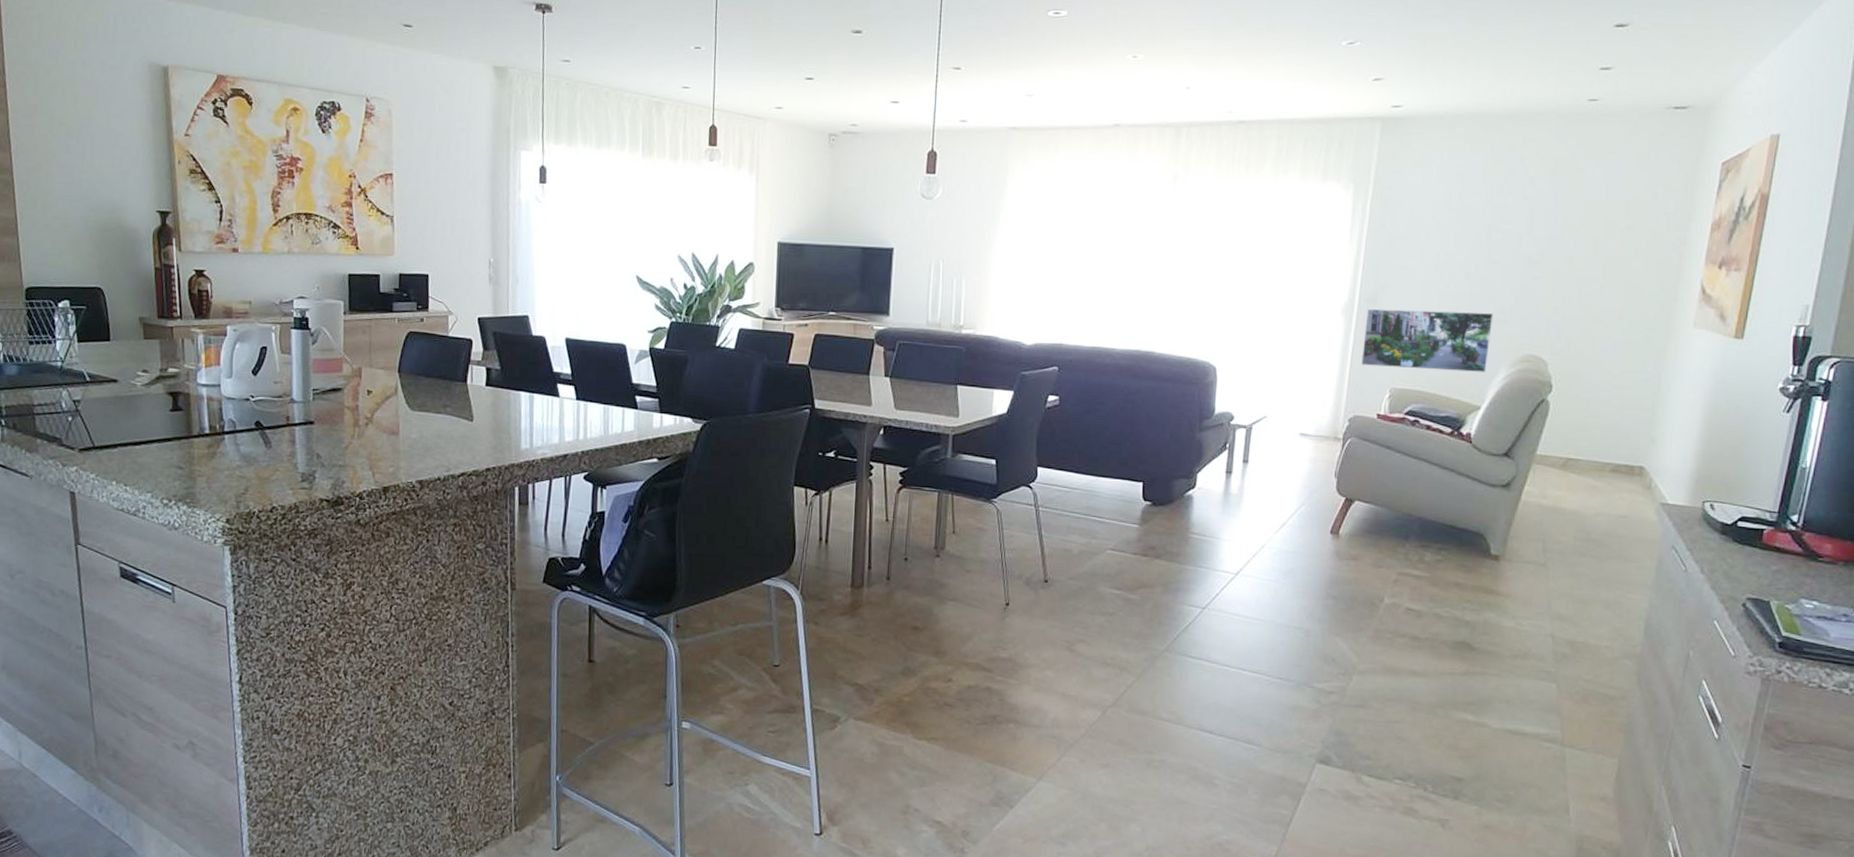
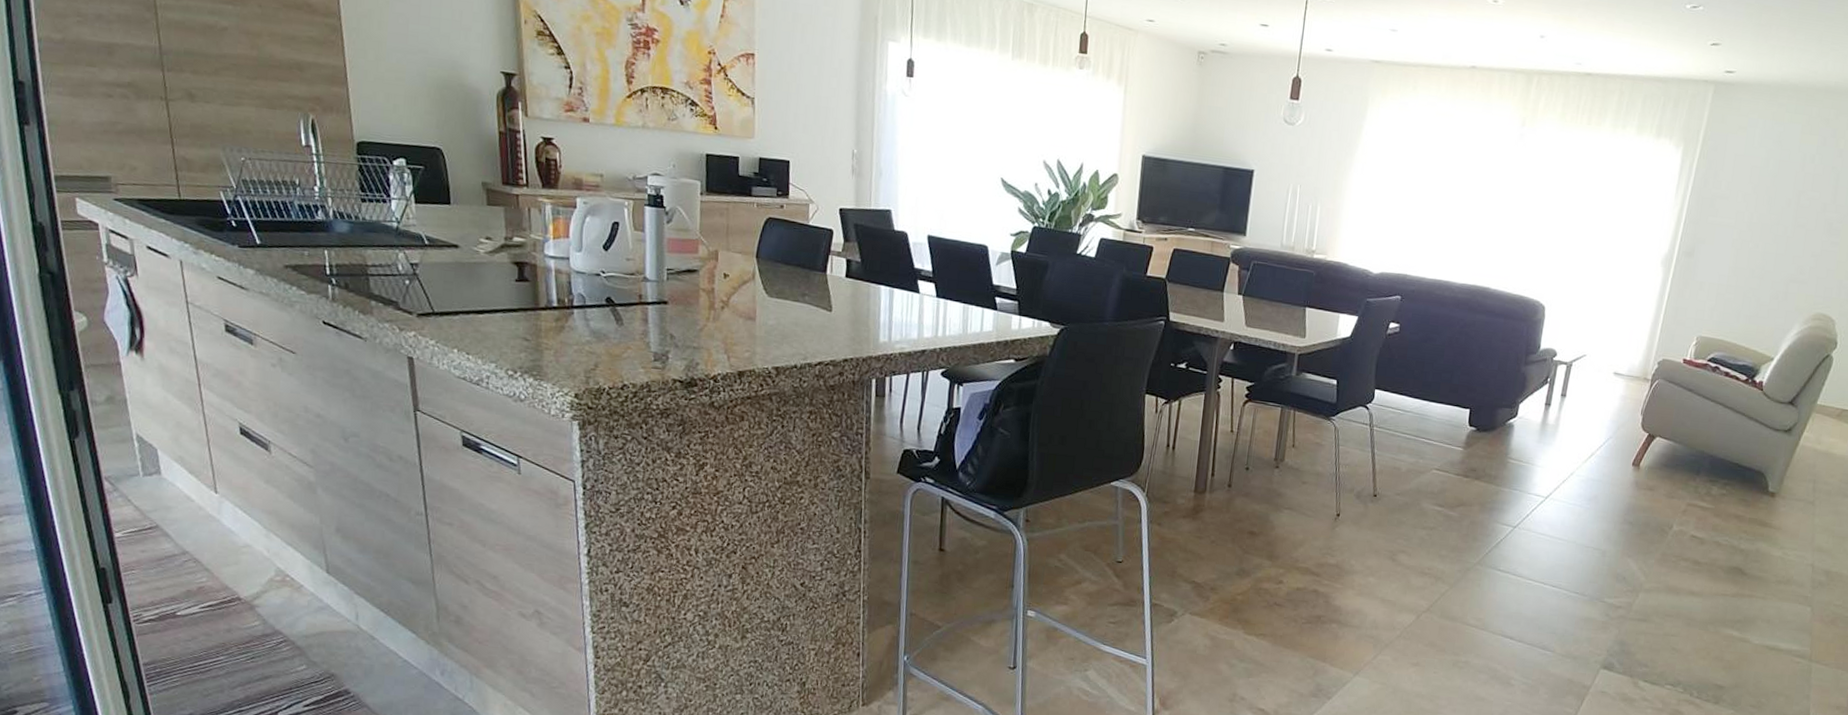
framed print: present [1361,308,1493,372] -> none [1674,261,1794,327]

